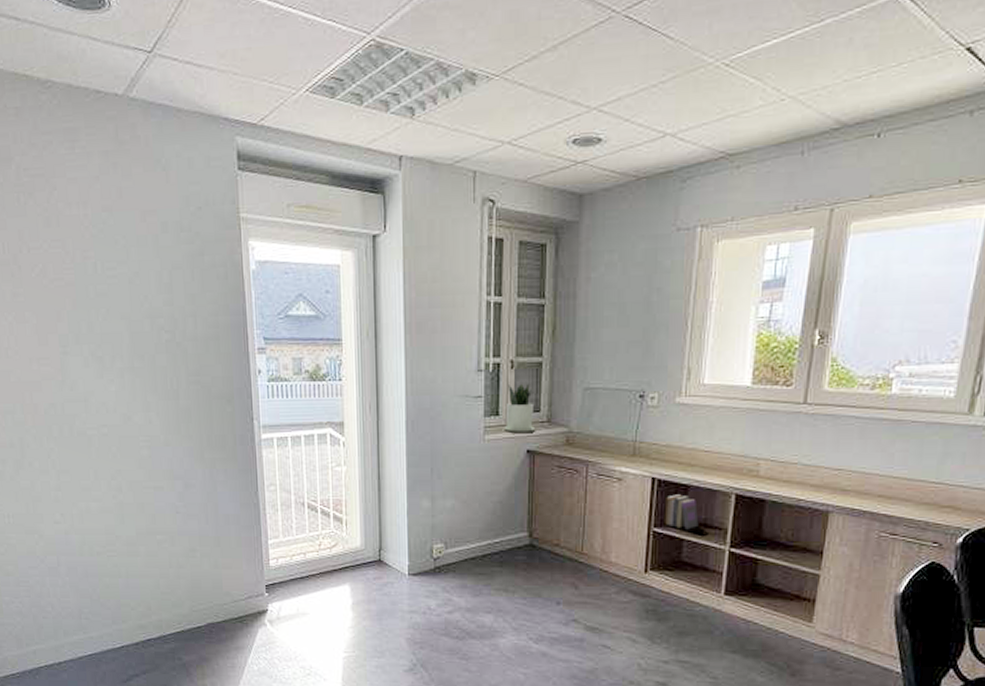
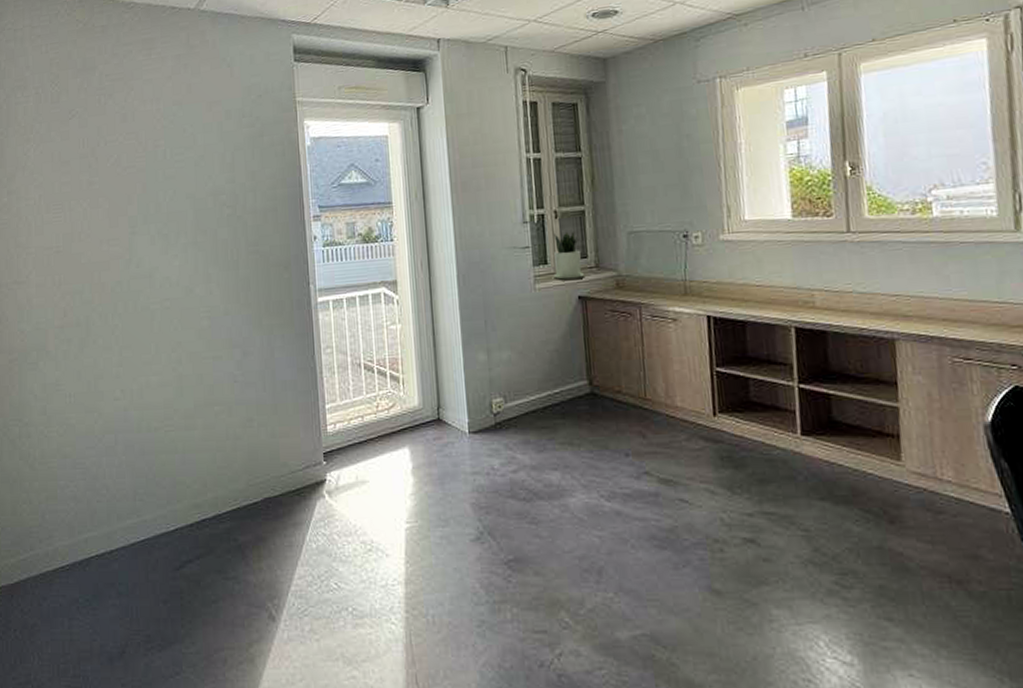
books: present [663,494,699,530] -> none [724,331,762,368]

